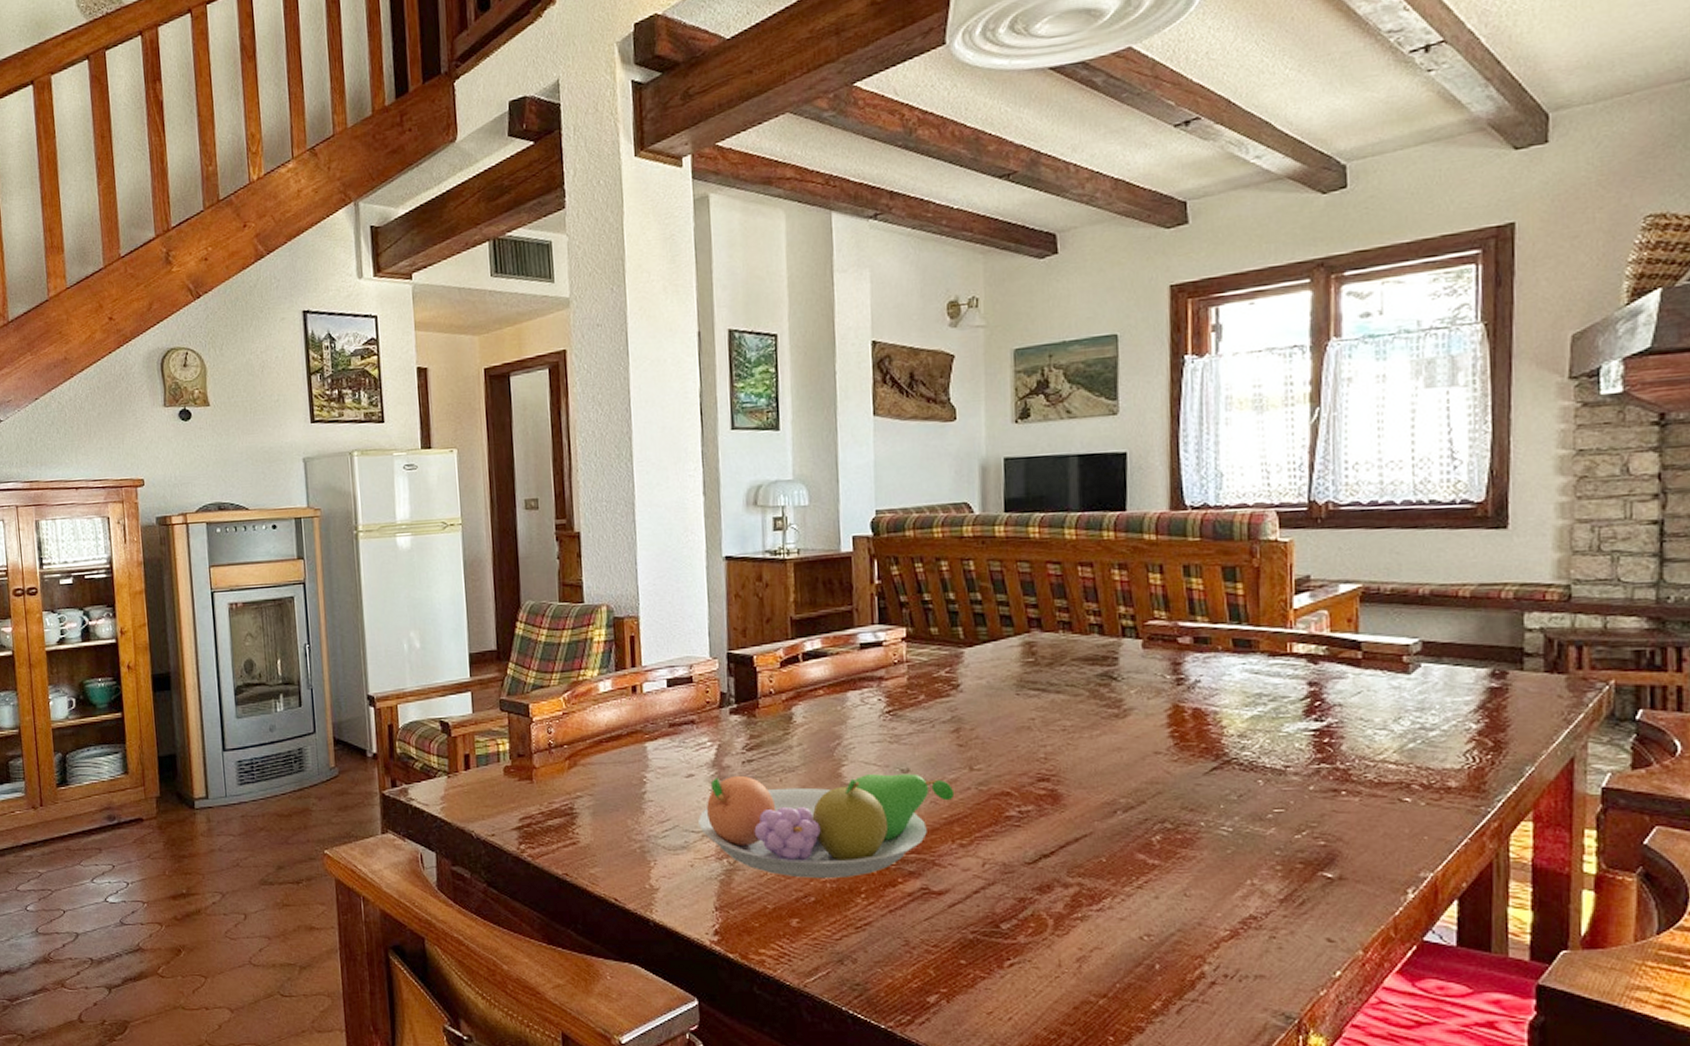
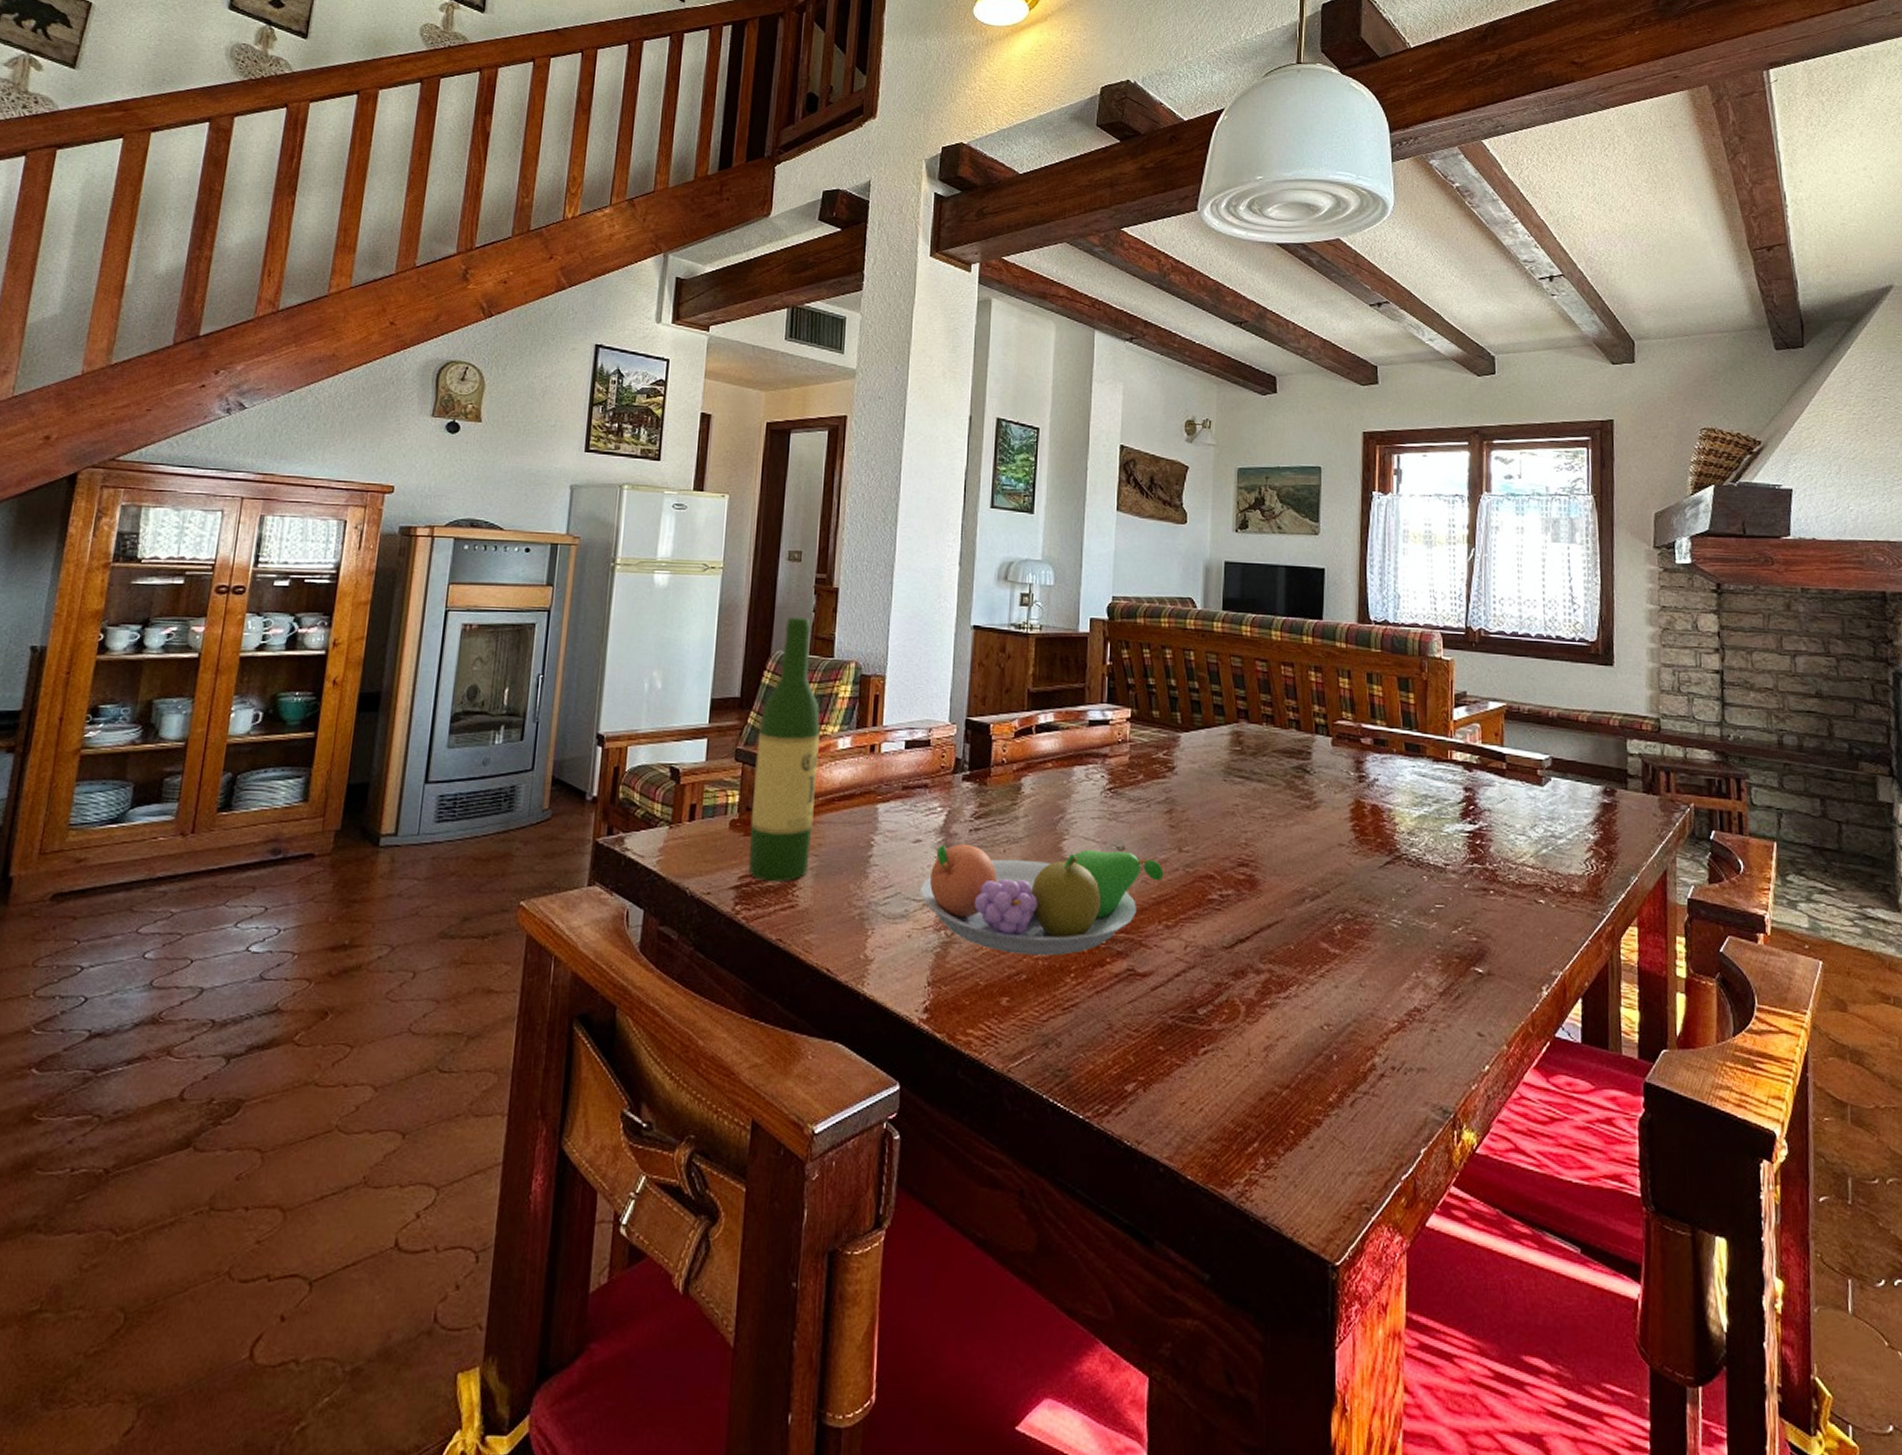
wine bottle: none [519,564,585,822] -> present [749,616,820,882]

